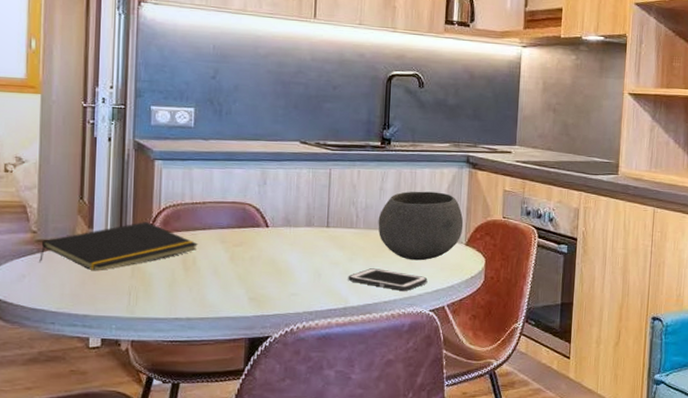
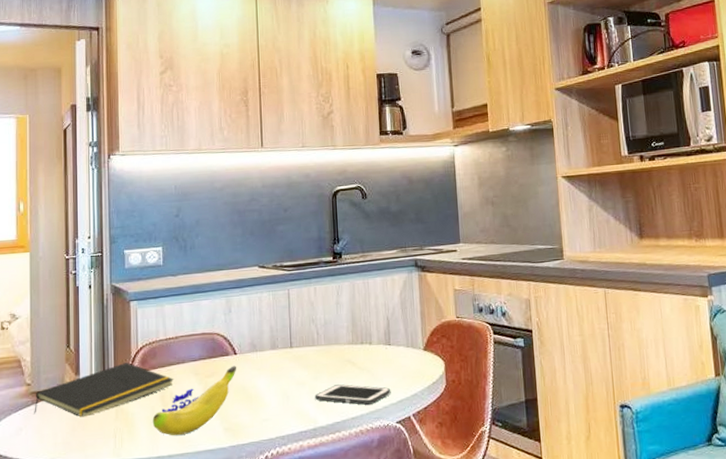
banana: none [171,238,268,300] -> present [152,365,237,436]
bowl: present [378,191,464,261] -> none [337,299,420,372]

